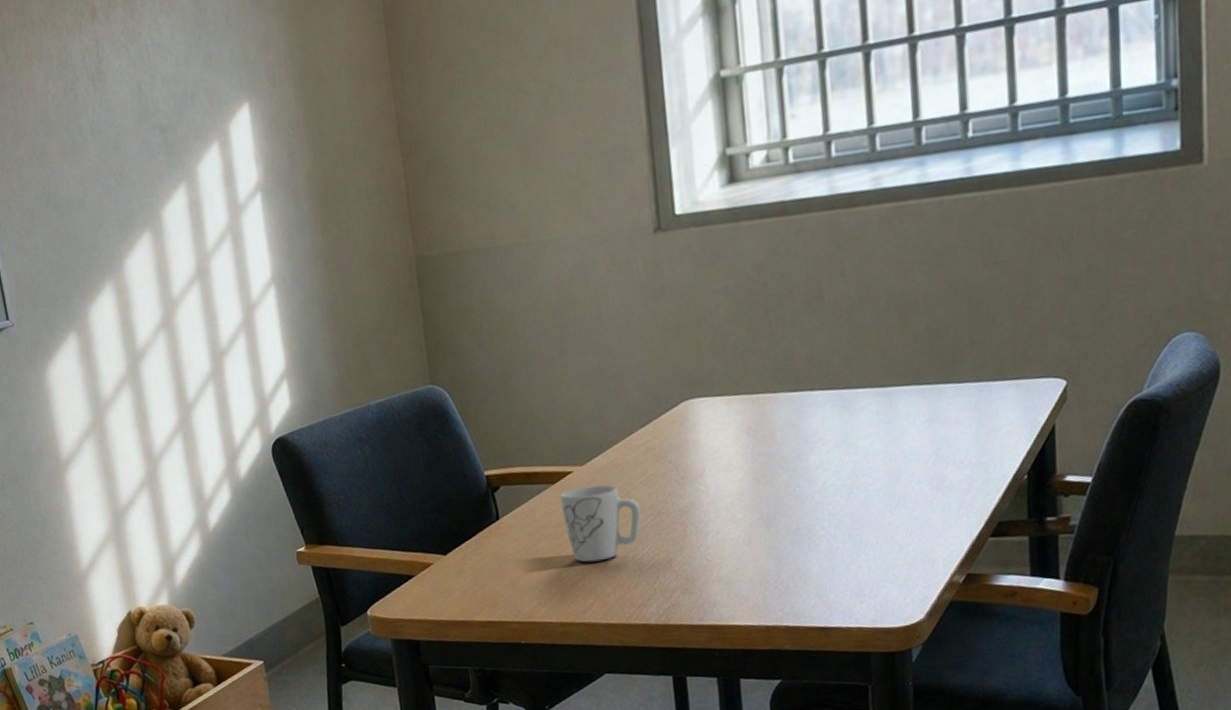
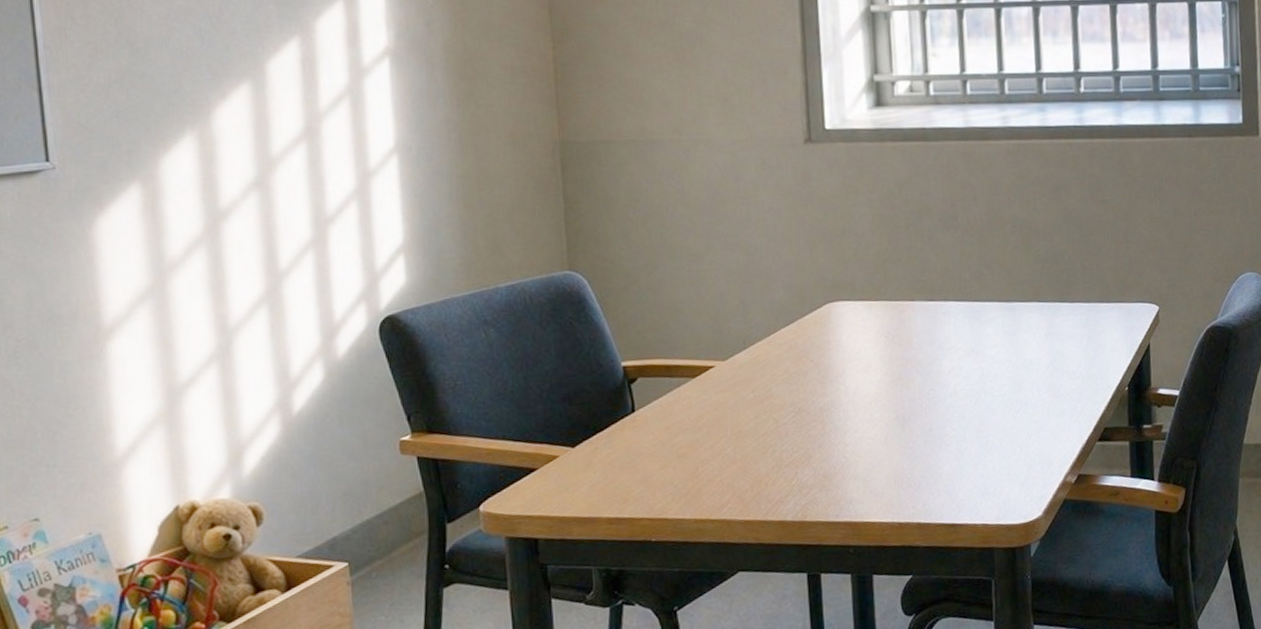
mug: present [560,485,641,562] -> none [701,381,782,458]

